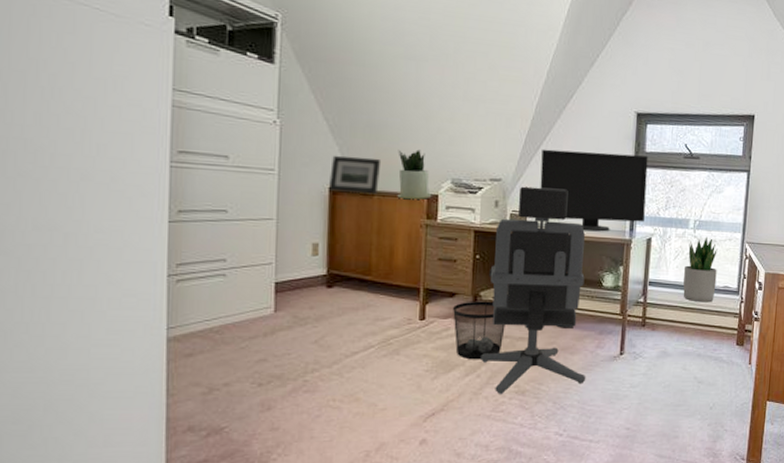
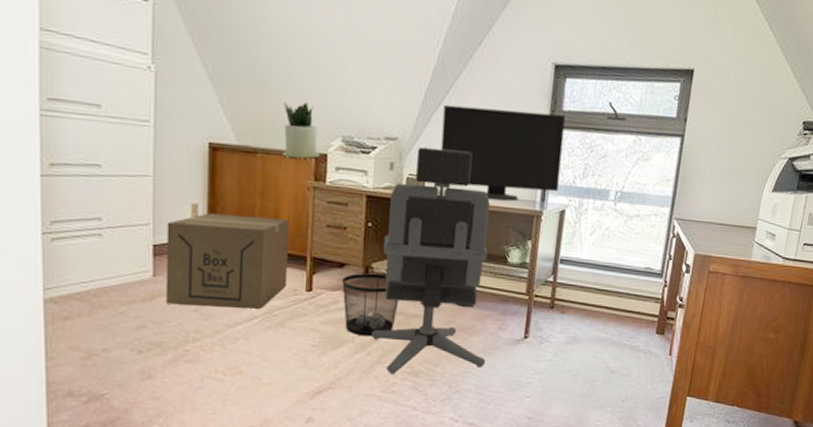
cardboard box: none [285,251,404,338] -> present [165,213,289,309]
picture frame: present [328,155,382,195] -> none [207,106,265,152]
planter: present [683,236,718,303] -> none [598,210,641,285]

